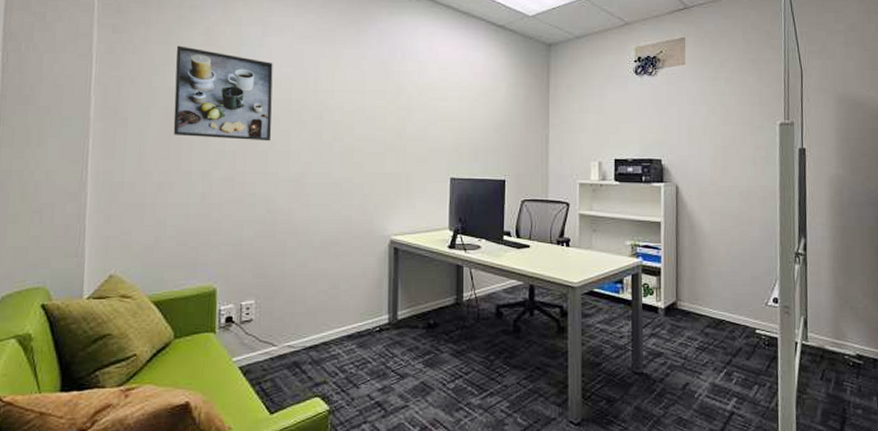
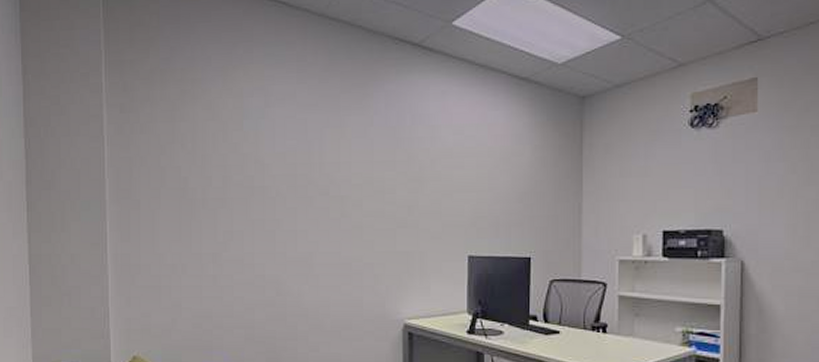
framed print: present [173,45,273,142] -> none [181,122,278,220]

